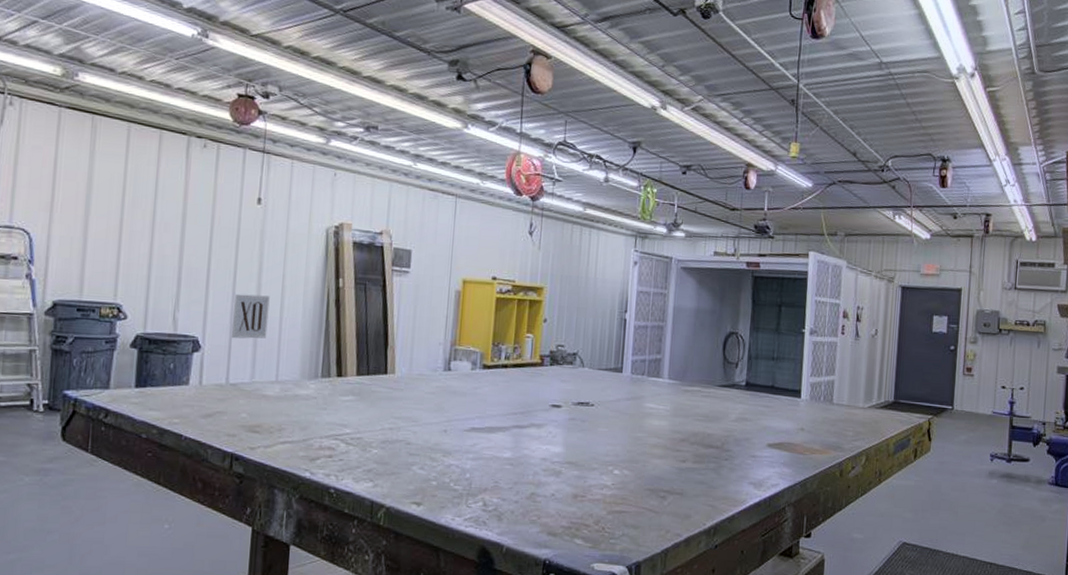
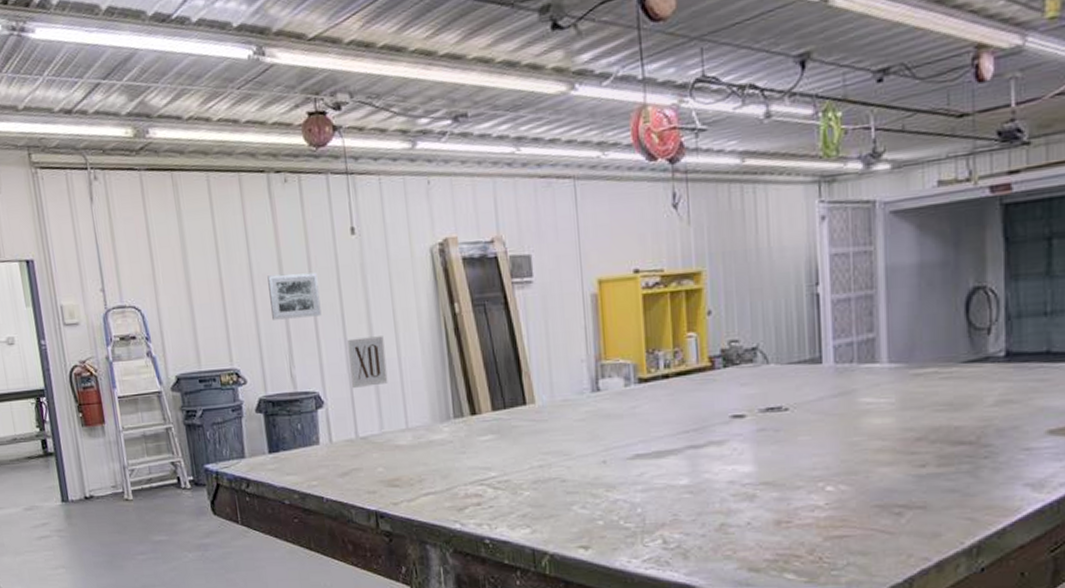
wall art: none [165,225,218,269] -> present [267,272,322,320]

